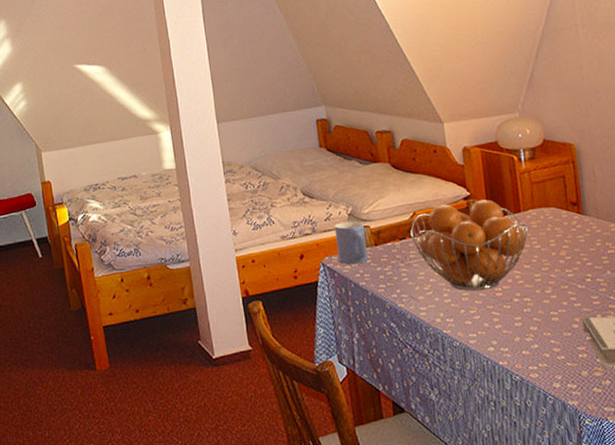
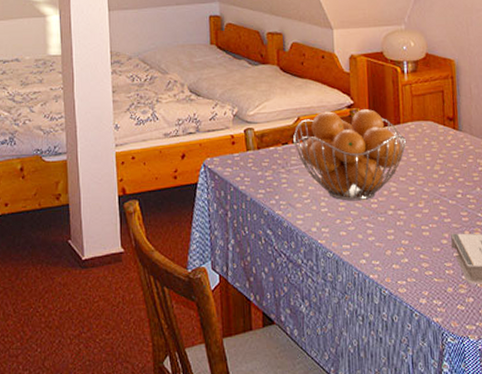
mug: present [334,221,369,265] -> none [218,123,250,167]

